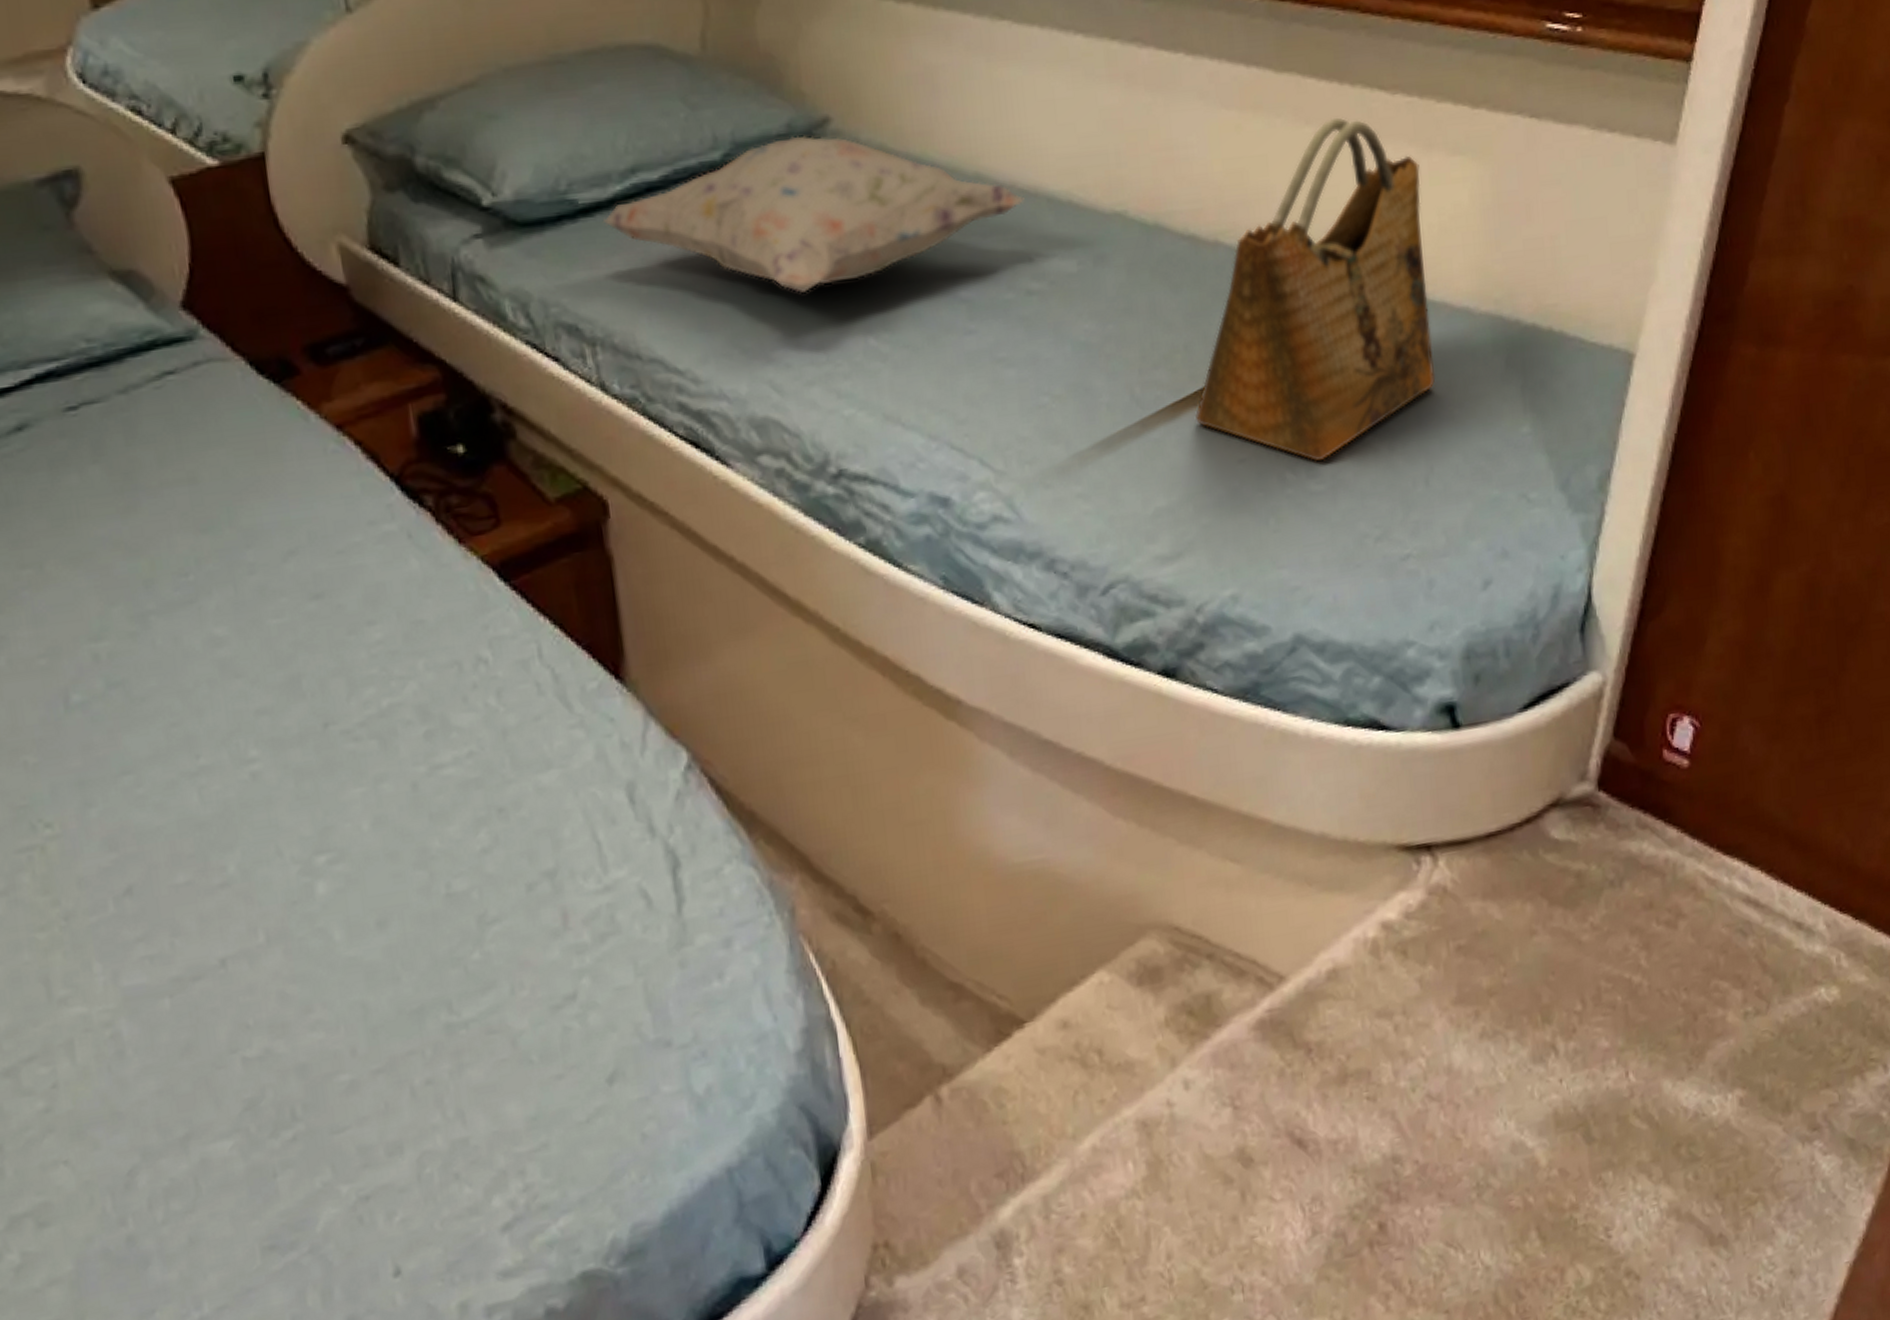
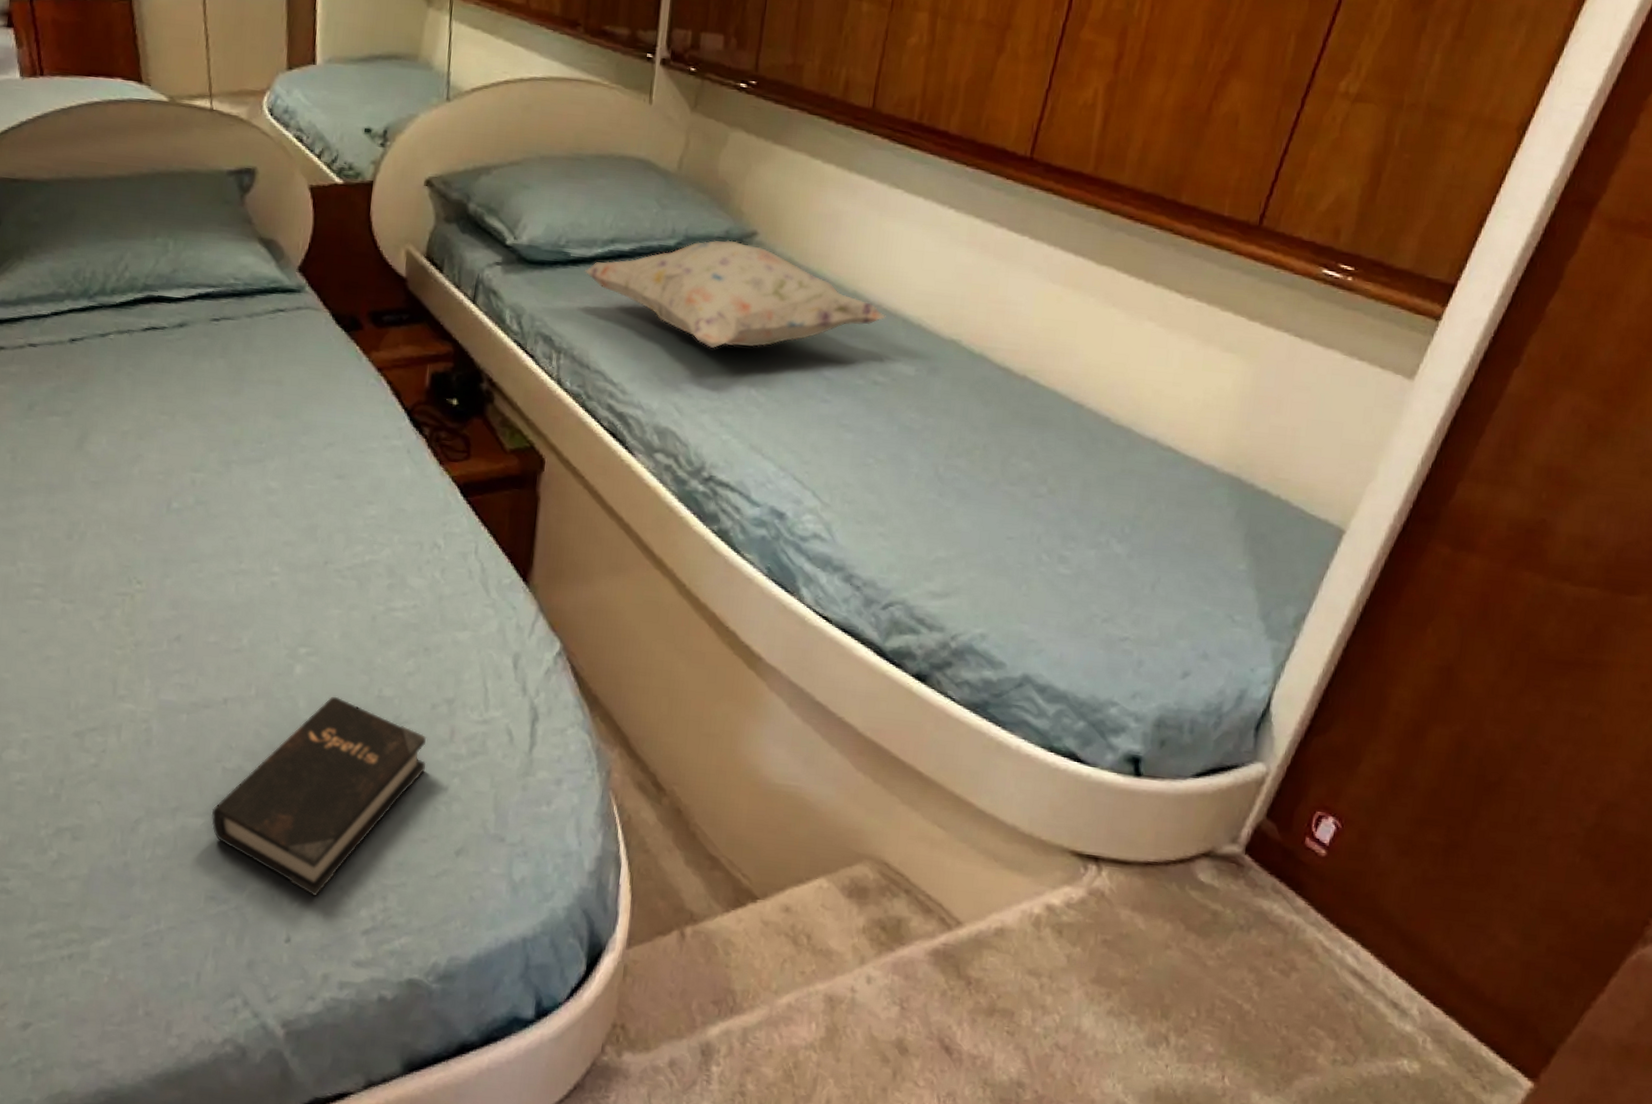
hardback book: none [240,910,538,1201] -> present [211,696,427,897]
grocery bag: present [1196,117,1435,462] -> none [981,305,1197,553]

